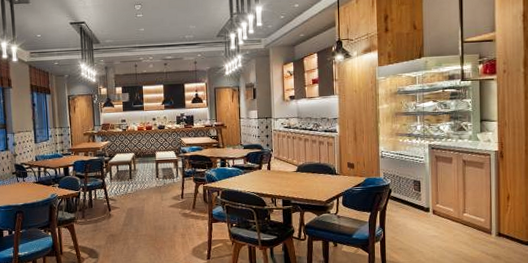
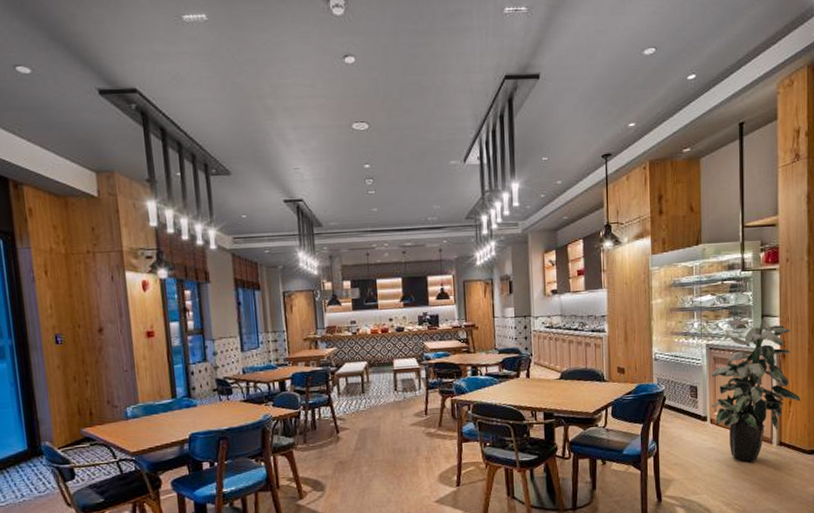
indoor plant: none [433,123,519,251] -> present [710,320,801,463]

